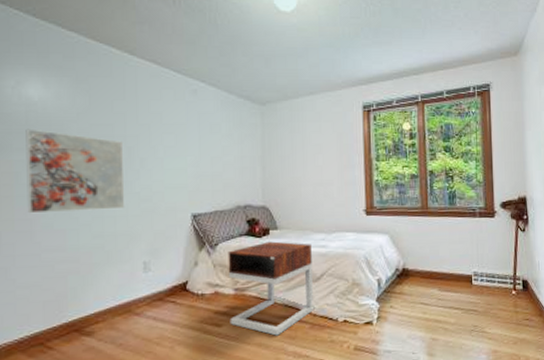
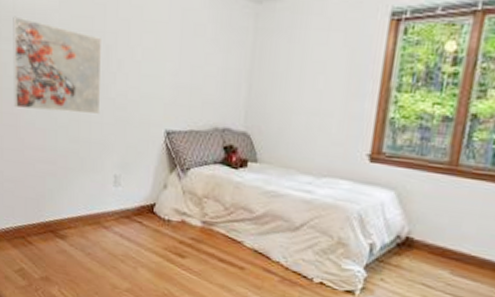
nightstand: present [228,241,313,336] -> none [193,175,295,282]

